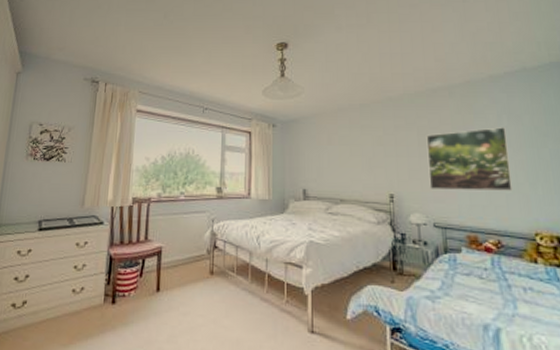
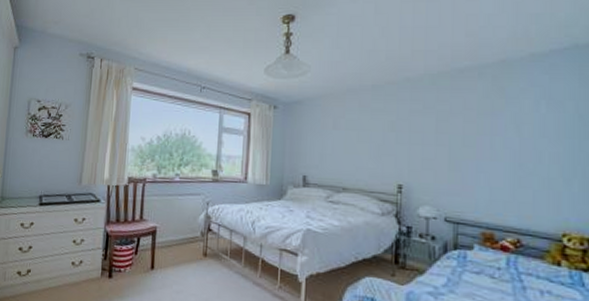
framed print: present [426,127,513,191] -> none [444,114,543,187]

